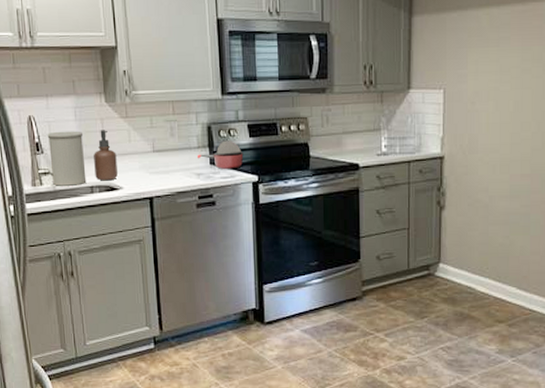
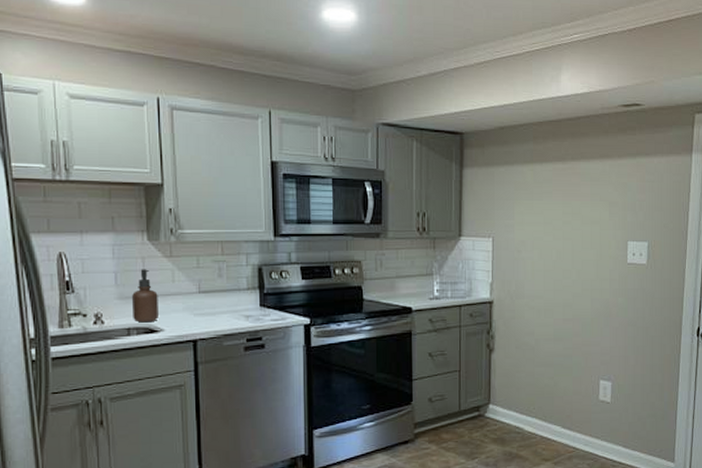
canister: present [47,131,87,186] -> none [79,269,123,328]
saucepan: present [198,140,244,170] -> none [247,282,296,312]

